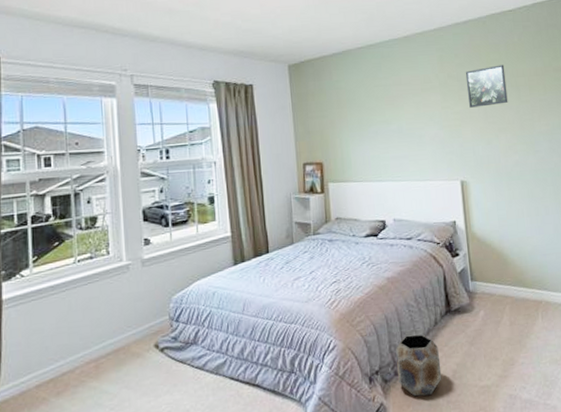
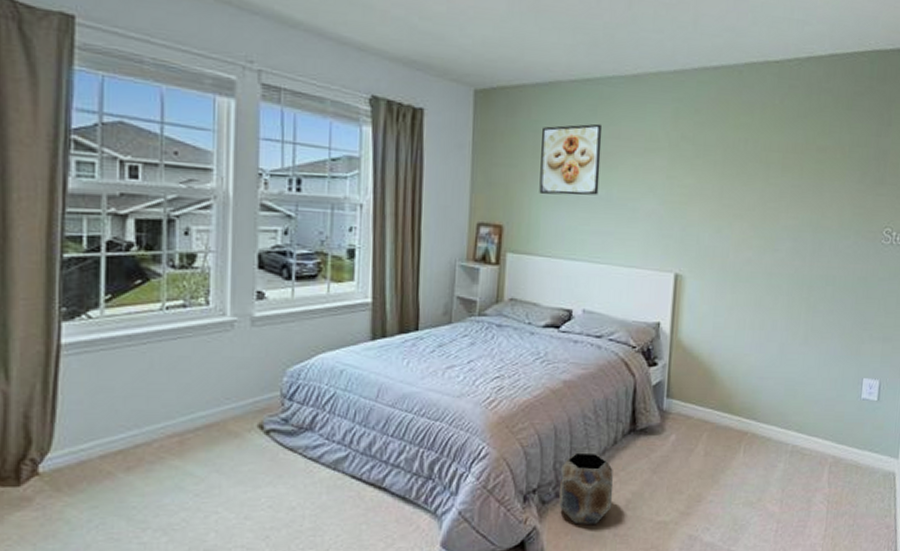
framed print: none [342,76,392,134] -> present [539,123,603,196]
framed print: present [465,65,508,108] -> none [702,132,756,184]

